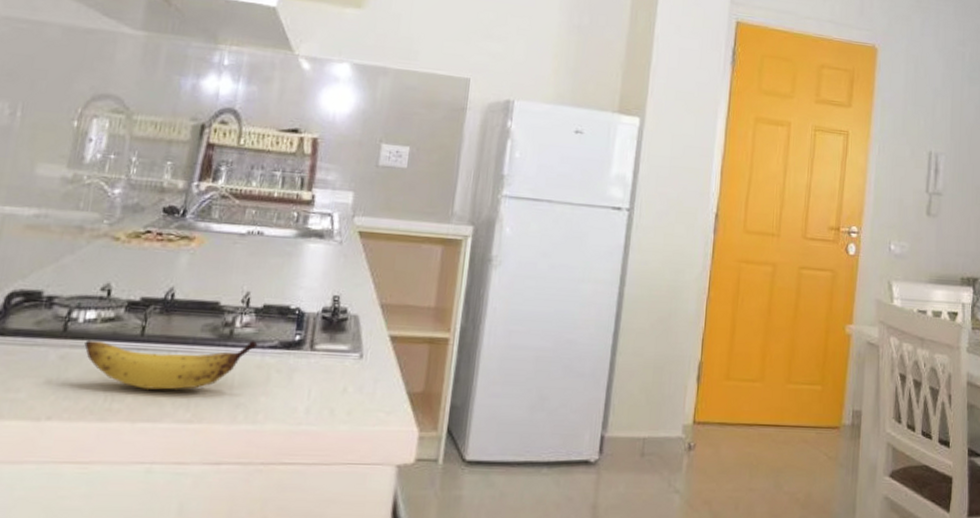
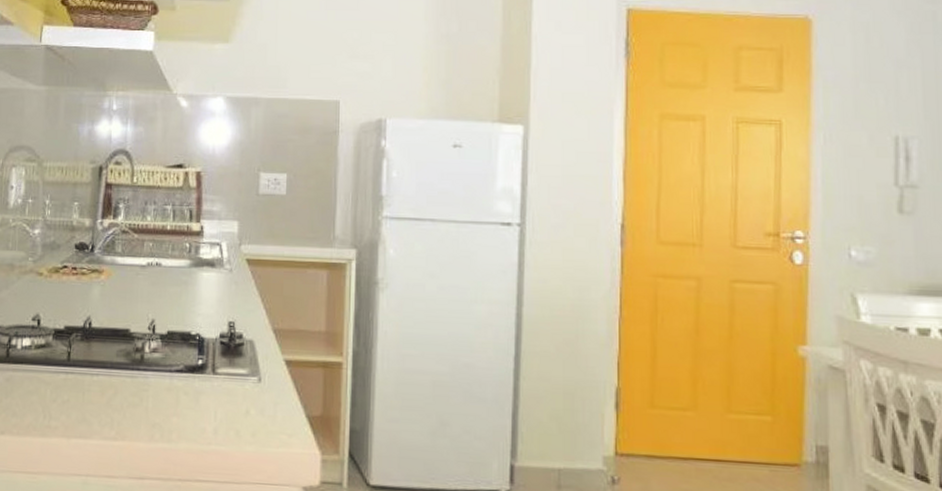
banana: present [84,339,258,390] -> none [24,364,166,410]

